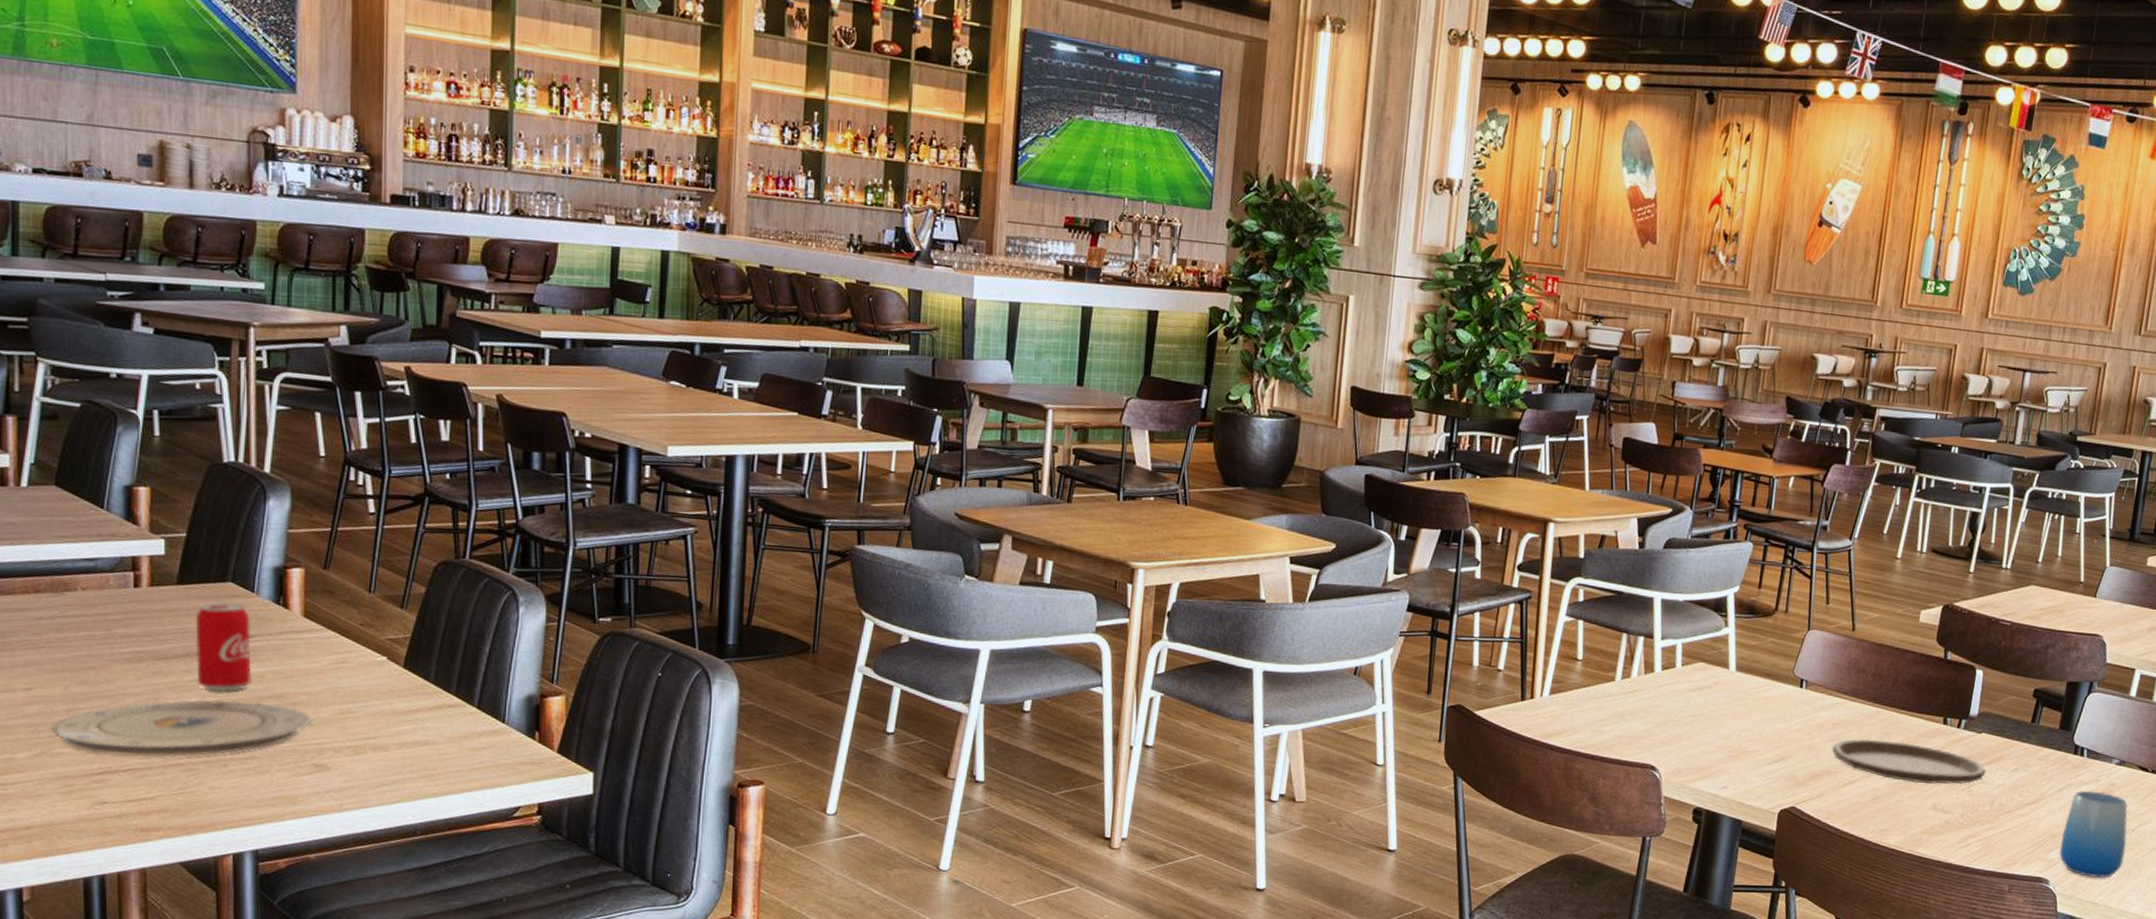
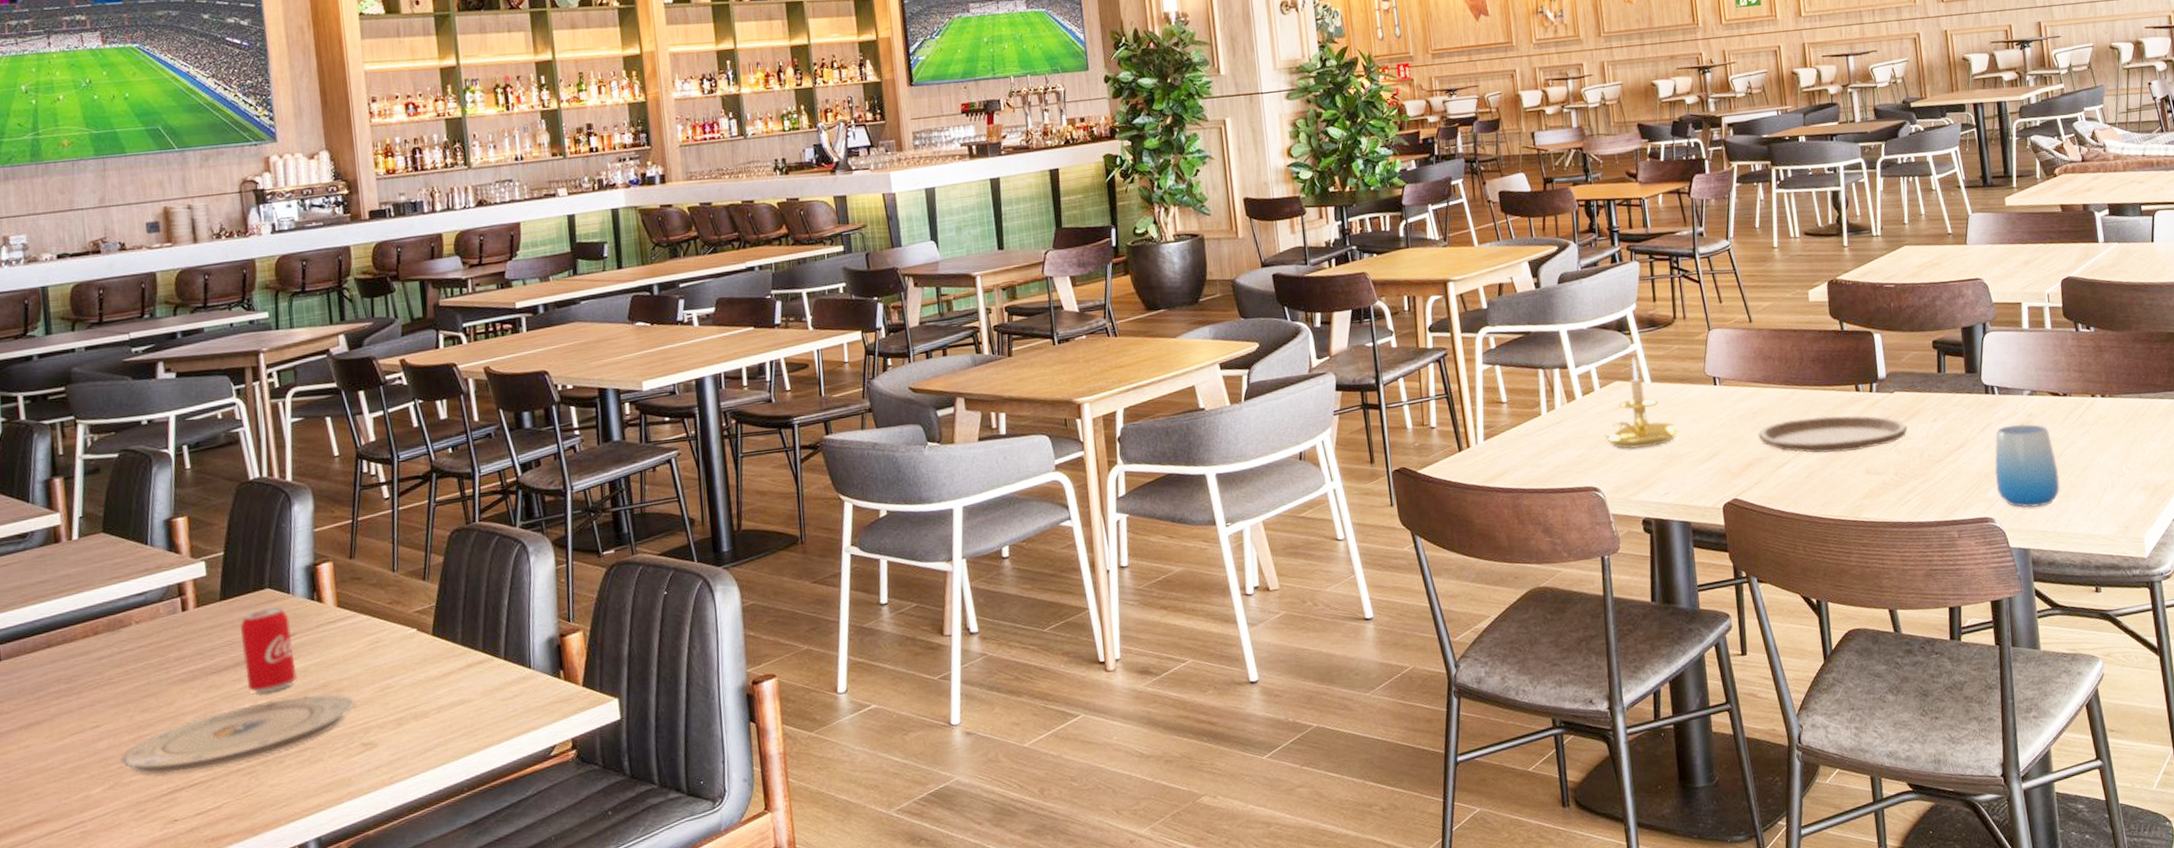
candle holder: none [1675,641,1754,738] -> present [1605,358,1679,449]

